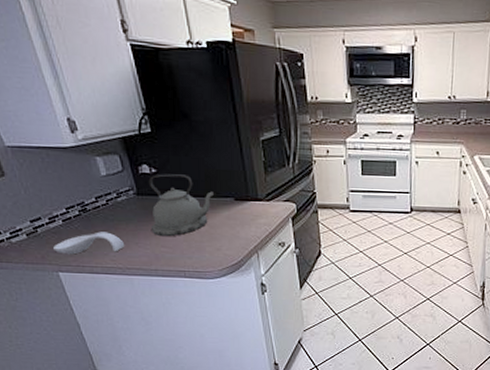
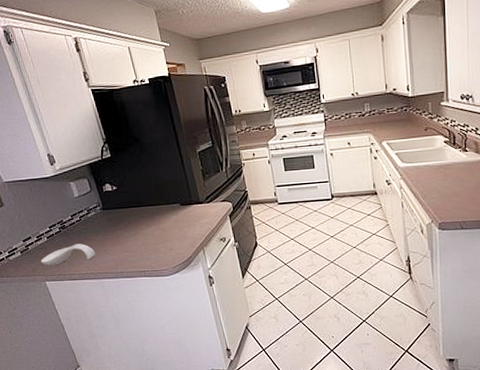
kettle: present [148,174,215,237] -> none [111,188,164,243]

